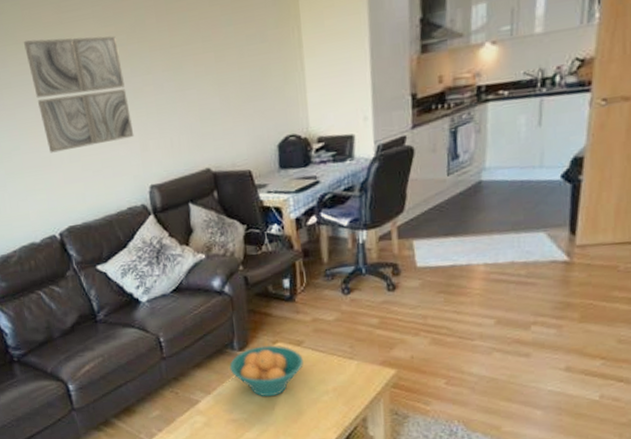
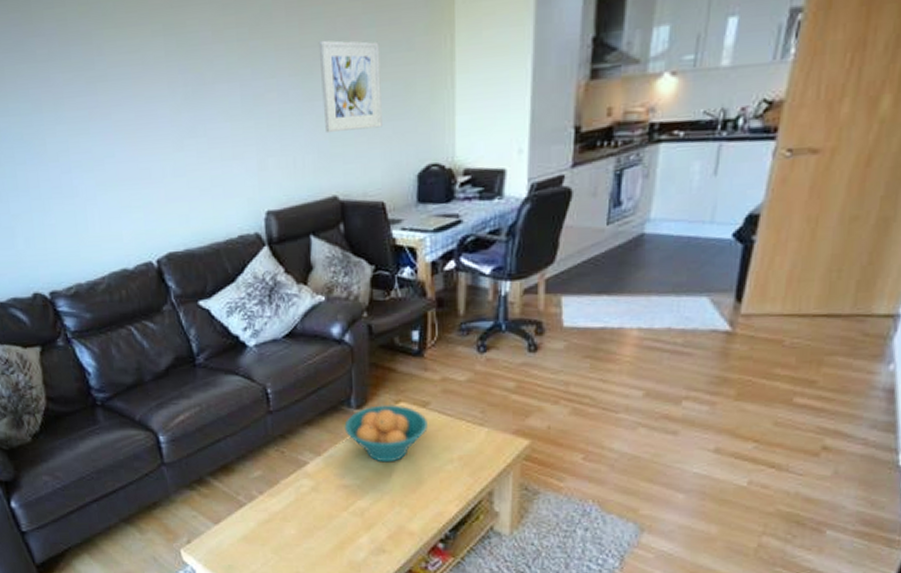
wall art: present [24,36,134,153] -> none [125,24,251,164]
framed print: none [185,37,245,117] -> present [318,40,382,134]

